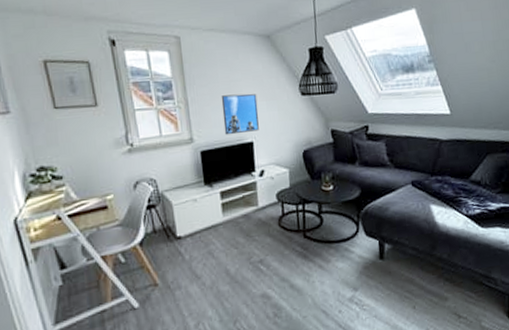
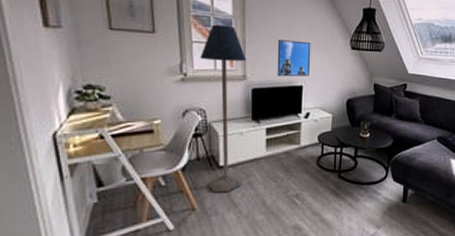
floor lamp: none [144,88,202,265] -> present [200,24,247,192]

